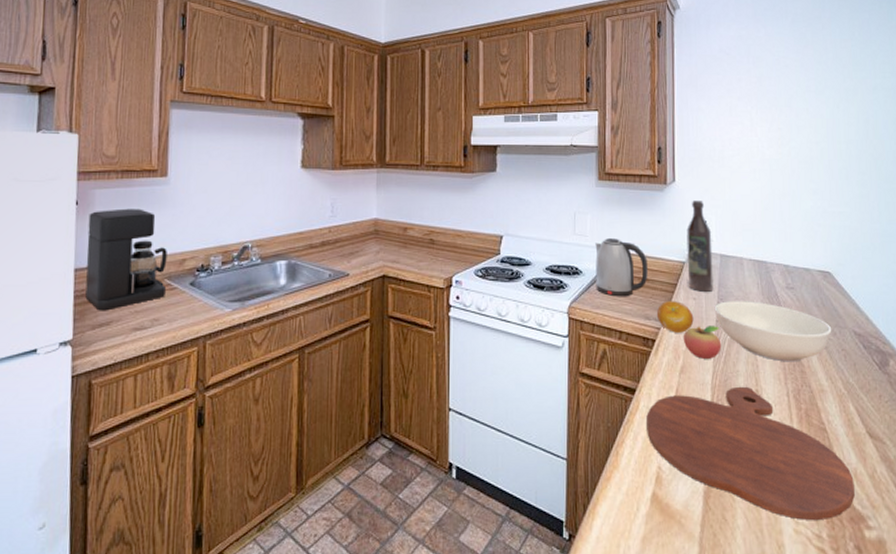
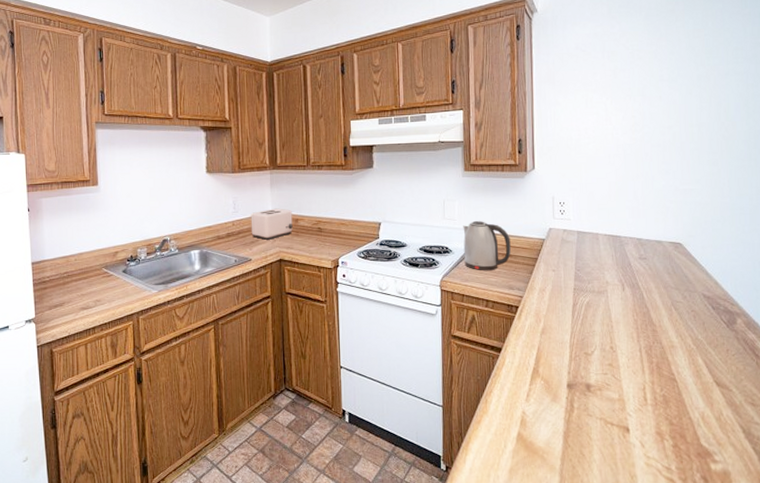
coffee maker: present [85,208,167,311] -> none [39,212,104,295]
toaster: none [351,214,401,251] -> present [250,208,293,240]
cutting board: present [646,386,855,521] -> none [512,344,702,456]
fruit: present [656,300,694,333] -> none [519,272,553,300]
fruit: present [683,326,722,359] -> none [543,293,579,322]
wine bottle: present [686,199,713,292] -> none [546,184,571,264]
bowl: present [714,301,832,362] -> none [572,271,682,323]

